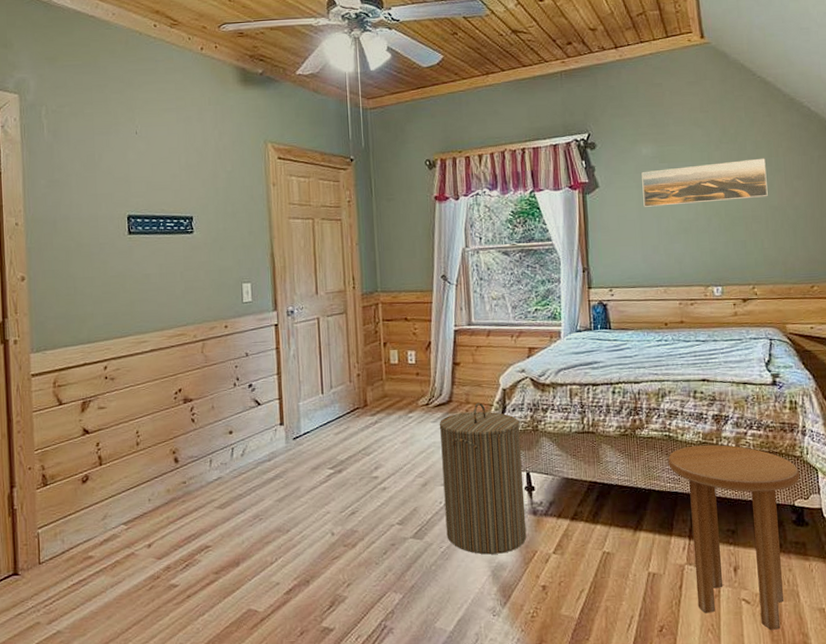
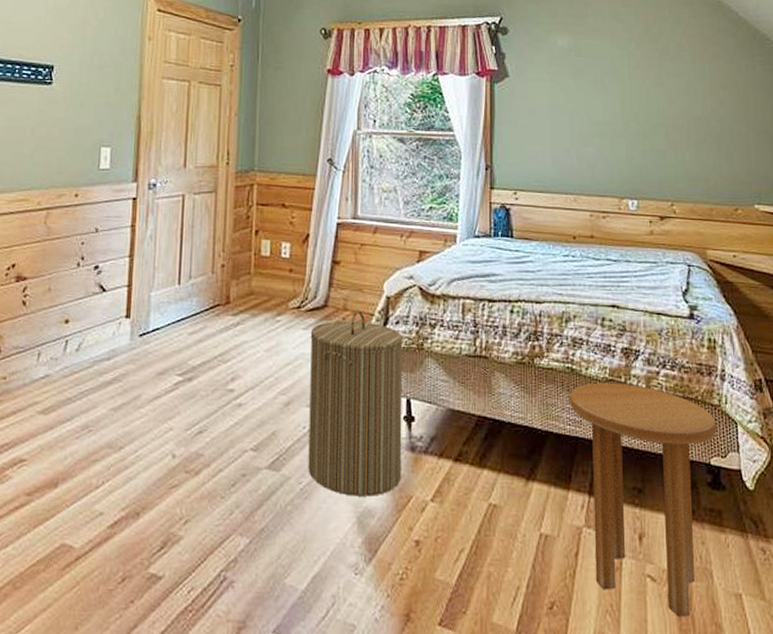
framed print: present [641,158,768,207] -> none [556,62,691,105]

